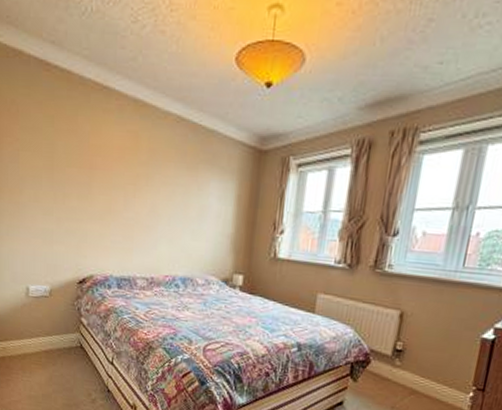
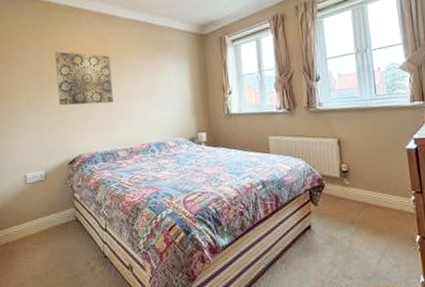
wall art: none [72,142,140,219] -> present [55,51,113,106]

